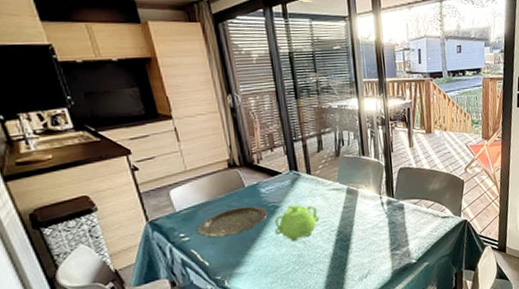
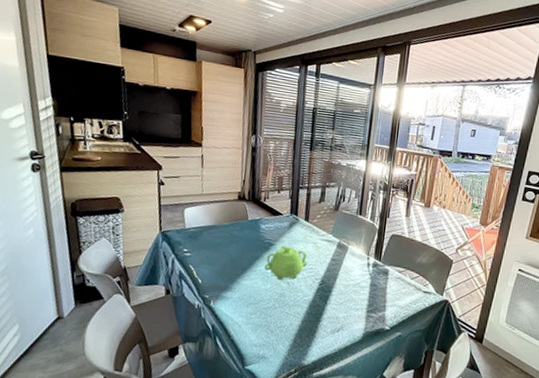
plate: present [196,206,268,238] -> none [198,236,262,261]

